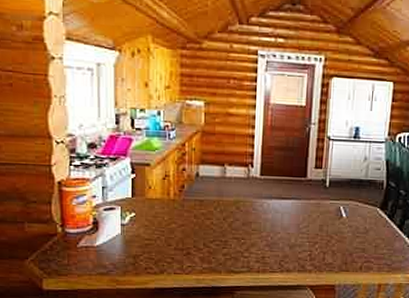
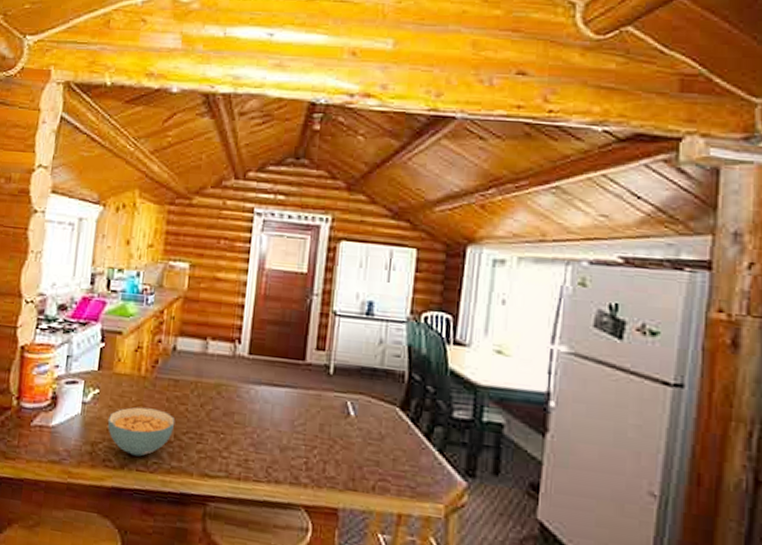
cereal bowl: none [145,224,203,263] -> present [107,407,175,457]

